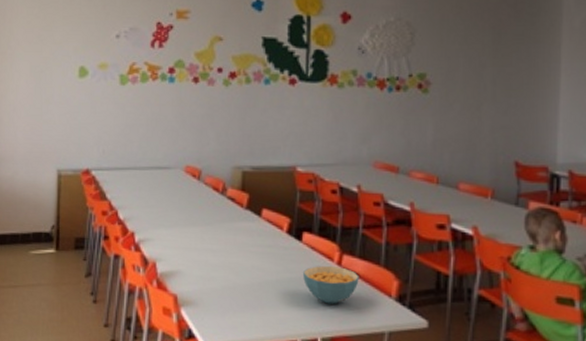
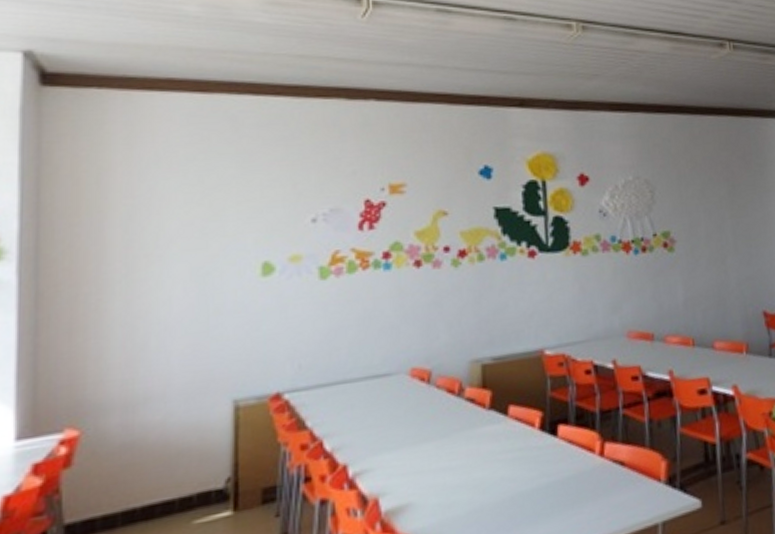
cereal bowl: present [303,266,359,304] -> none [562,458,625,505]

